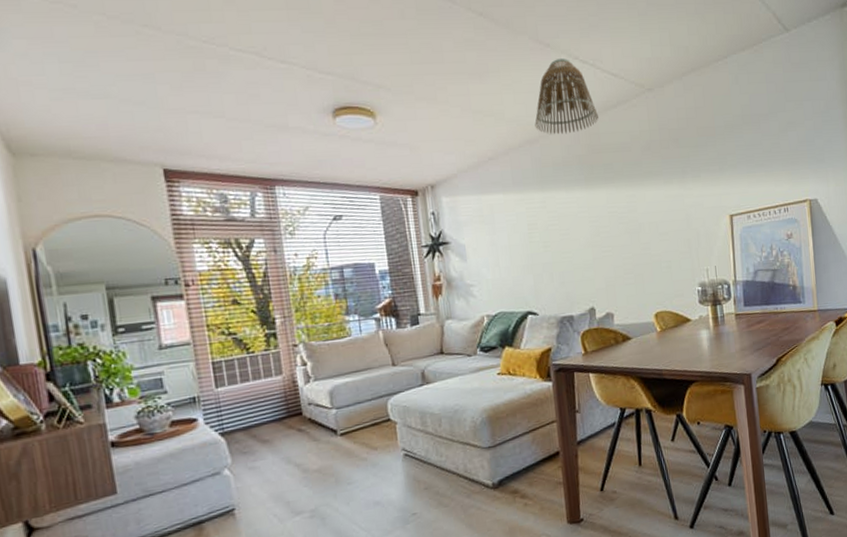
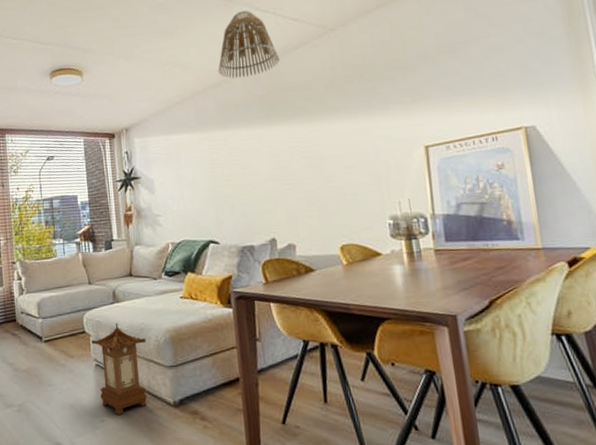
lantern: none [398,406,464,505] -> present [91,323,148,414]

